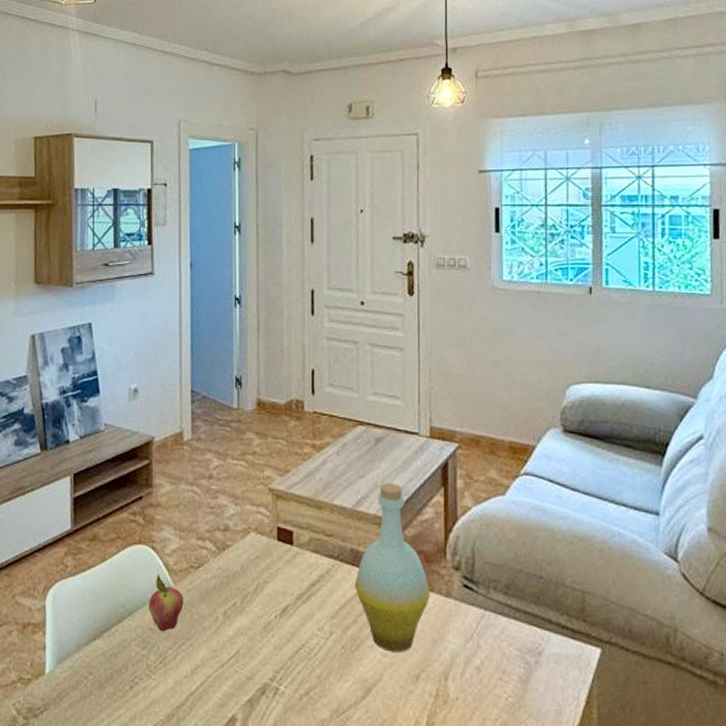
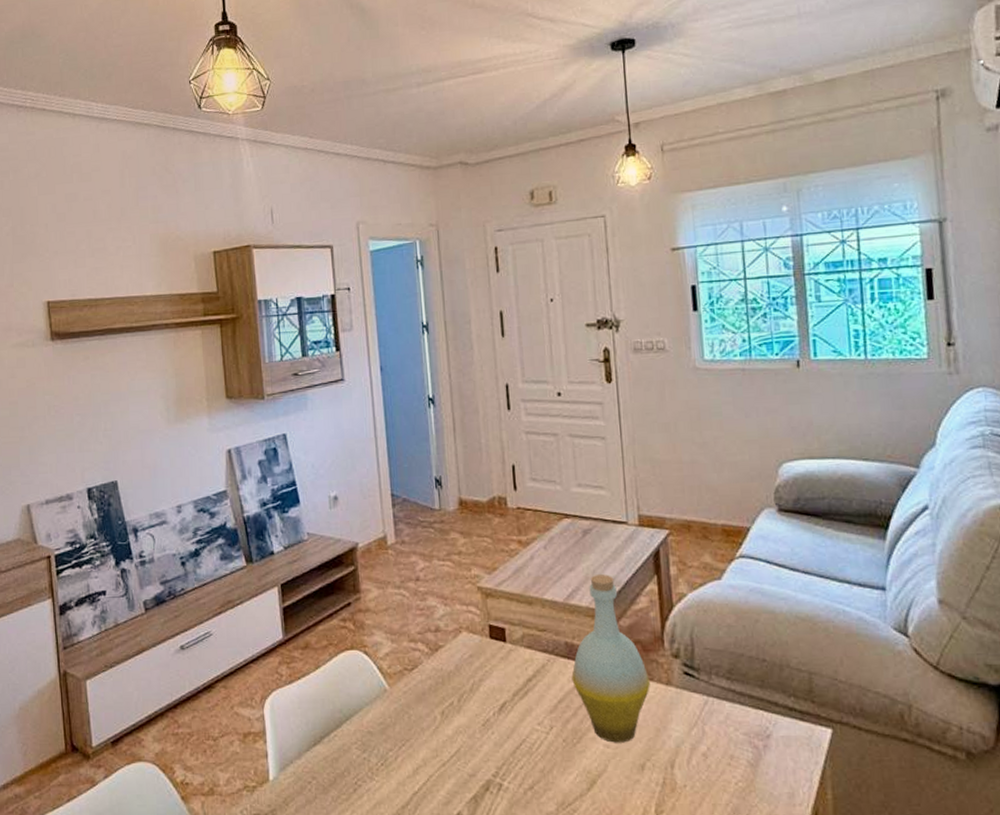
fruit: present [149,574,184,632] -> none [366,678,401,735]

